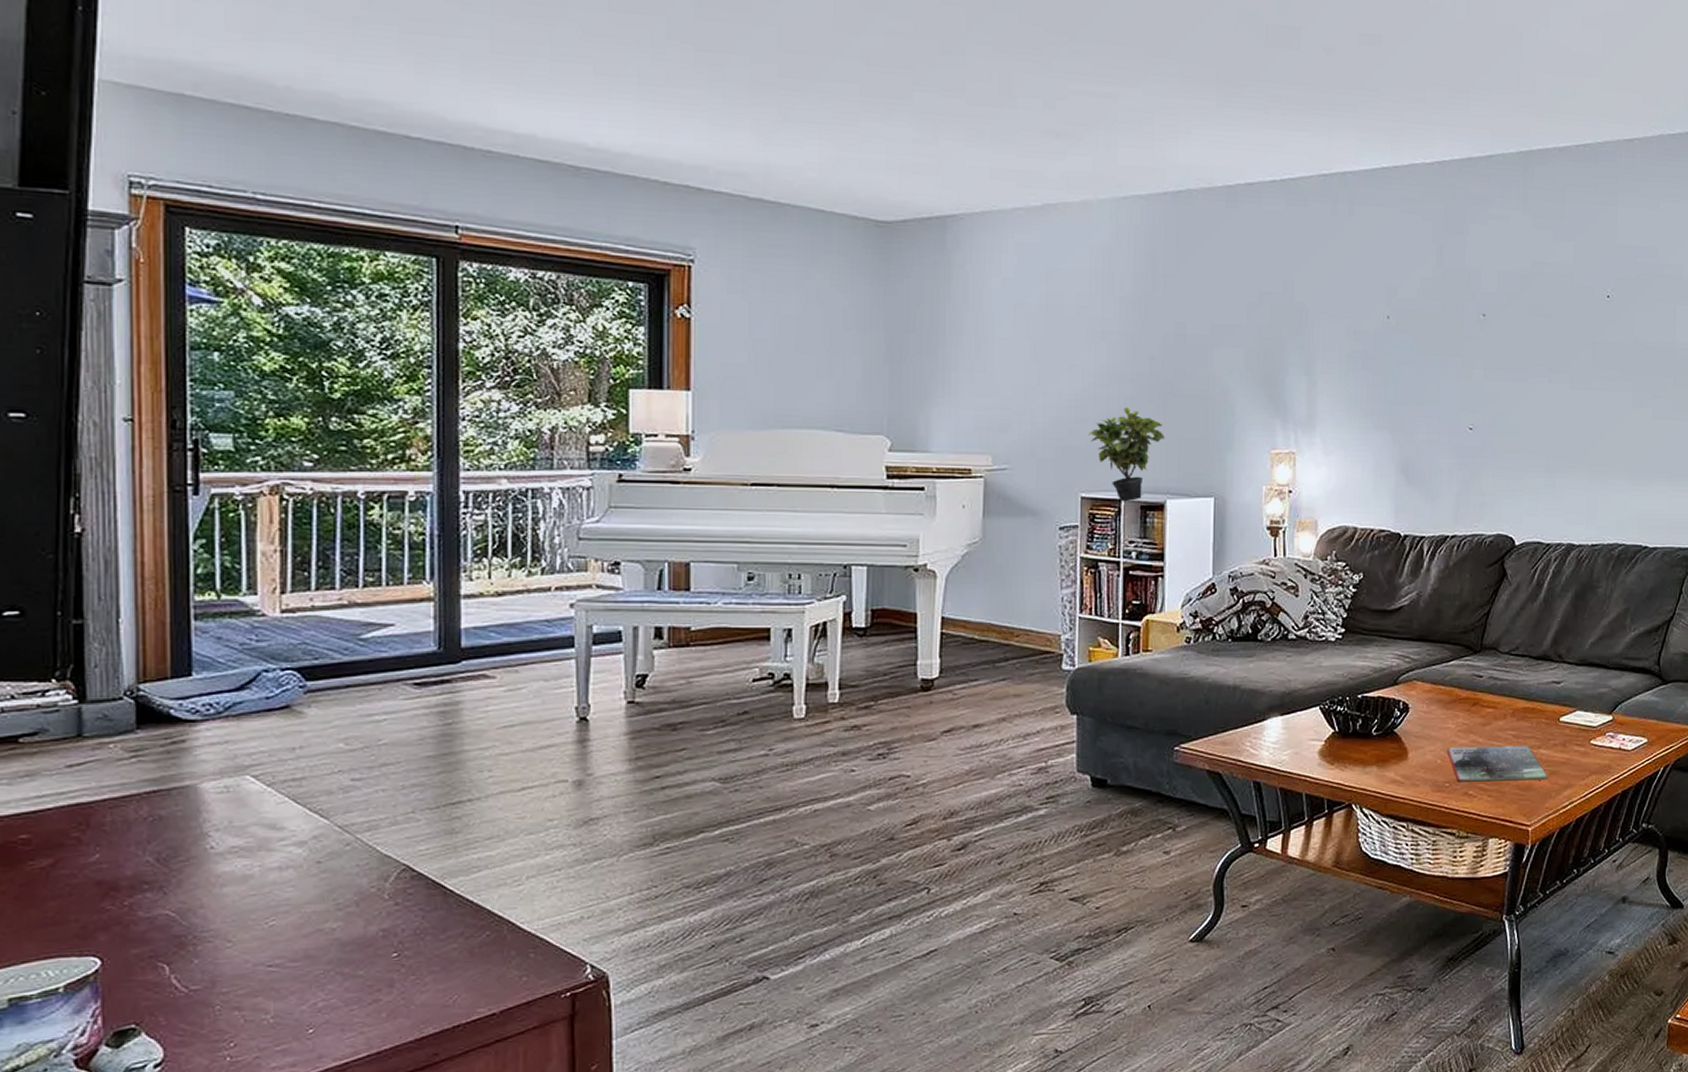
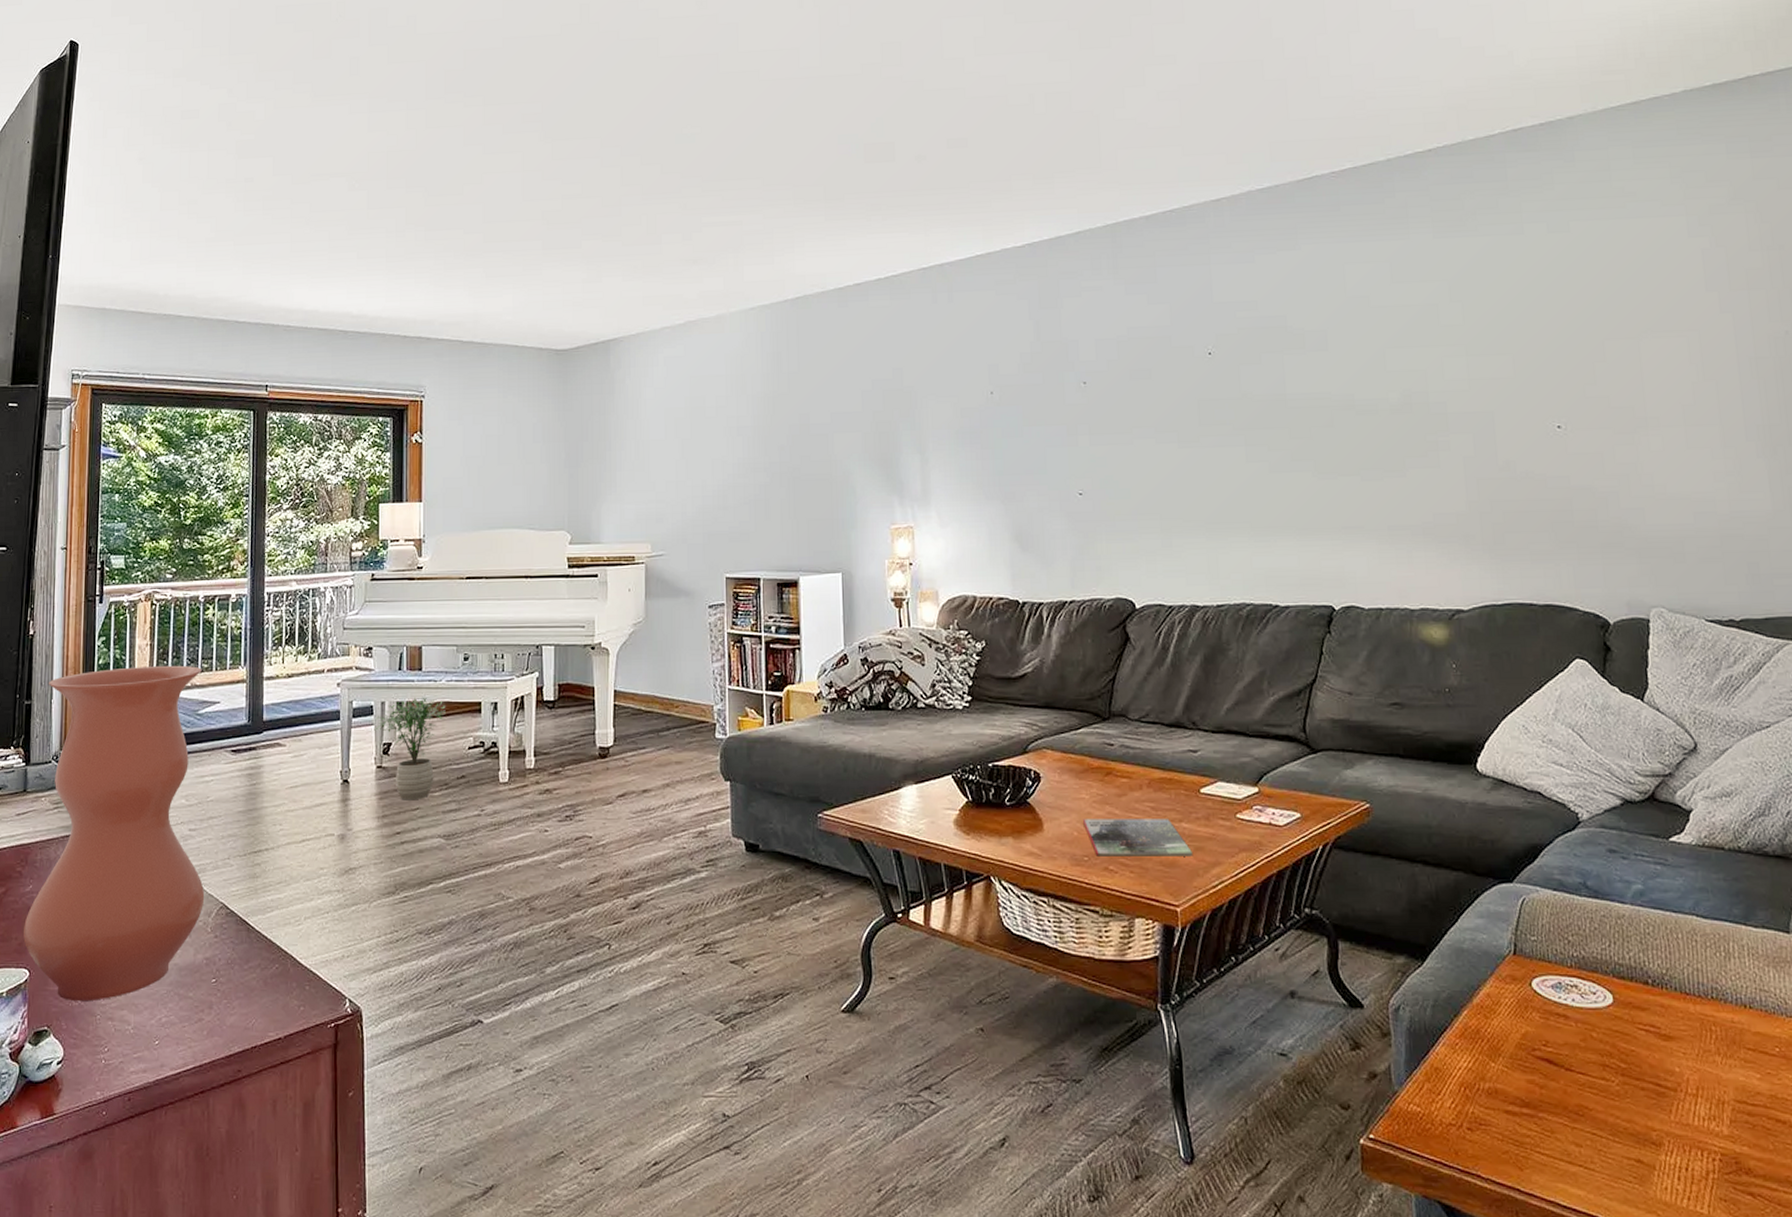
vase: none [87,577,378,992] -> present [23,665,205,1002]
potted plant: none [624,621,723,740] -> present [375,697,446,800]
potted plant: present [1088,407,1165,502] -> none [730,494,795,580]

